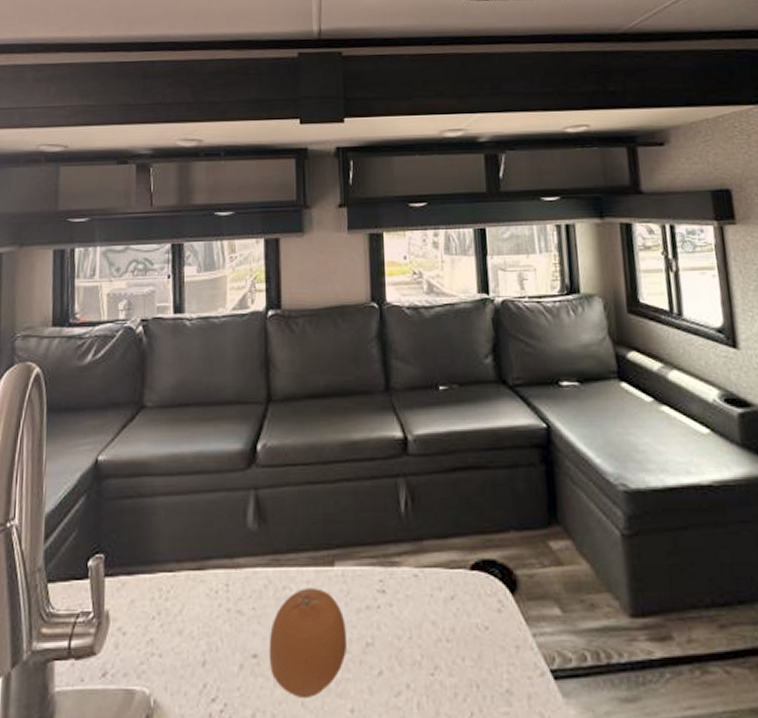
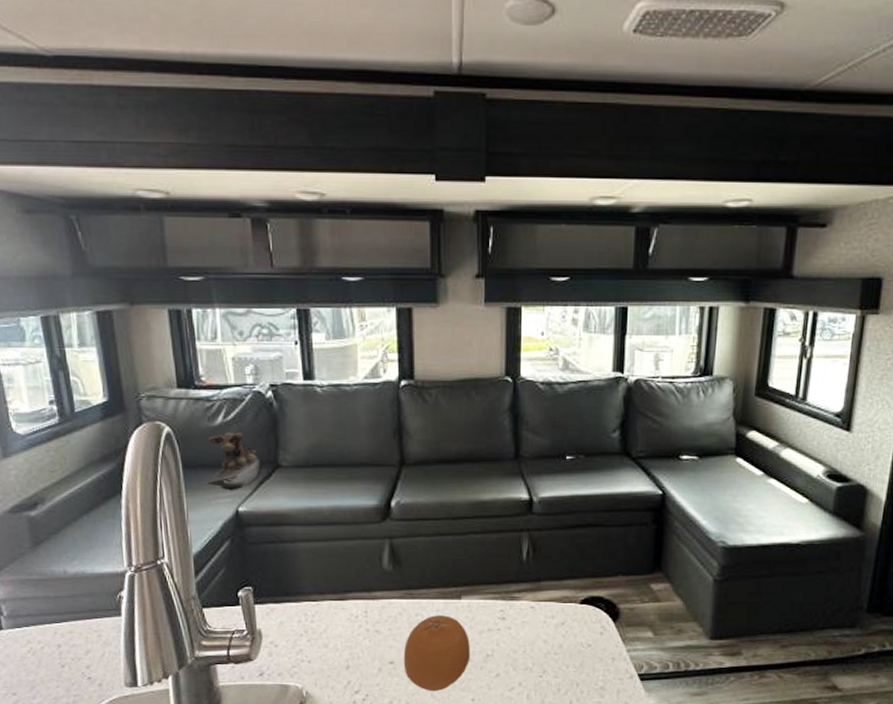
stuffed animal: none [70,370,126,436] -> present [207,431,262,490]

